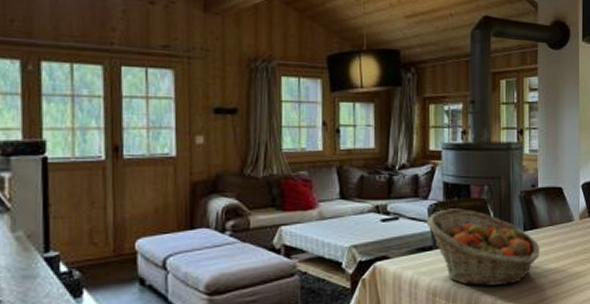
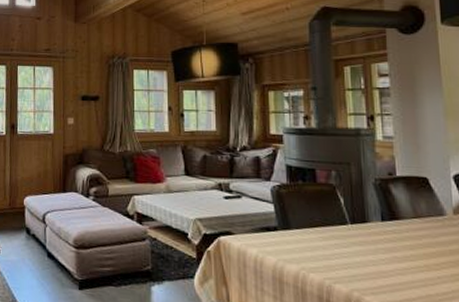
fruit basket: present [426,208,540,286] -> none [270,191,403,277]

